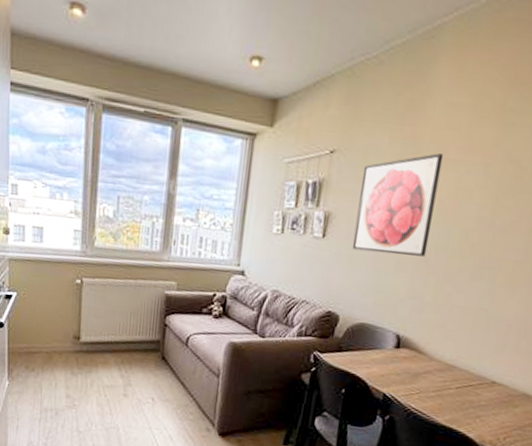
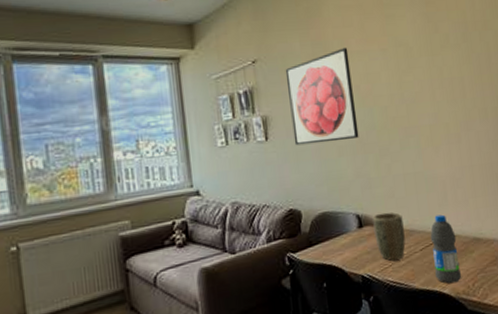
plant pot: none [409,339,448,390] -> present [372,212,406,261]
water bottle: none [464,358,503,431] -> present [430,214,462,284]

